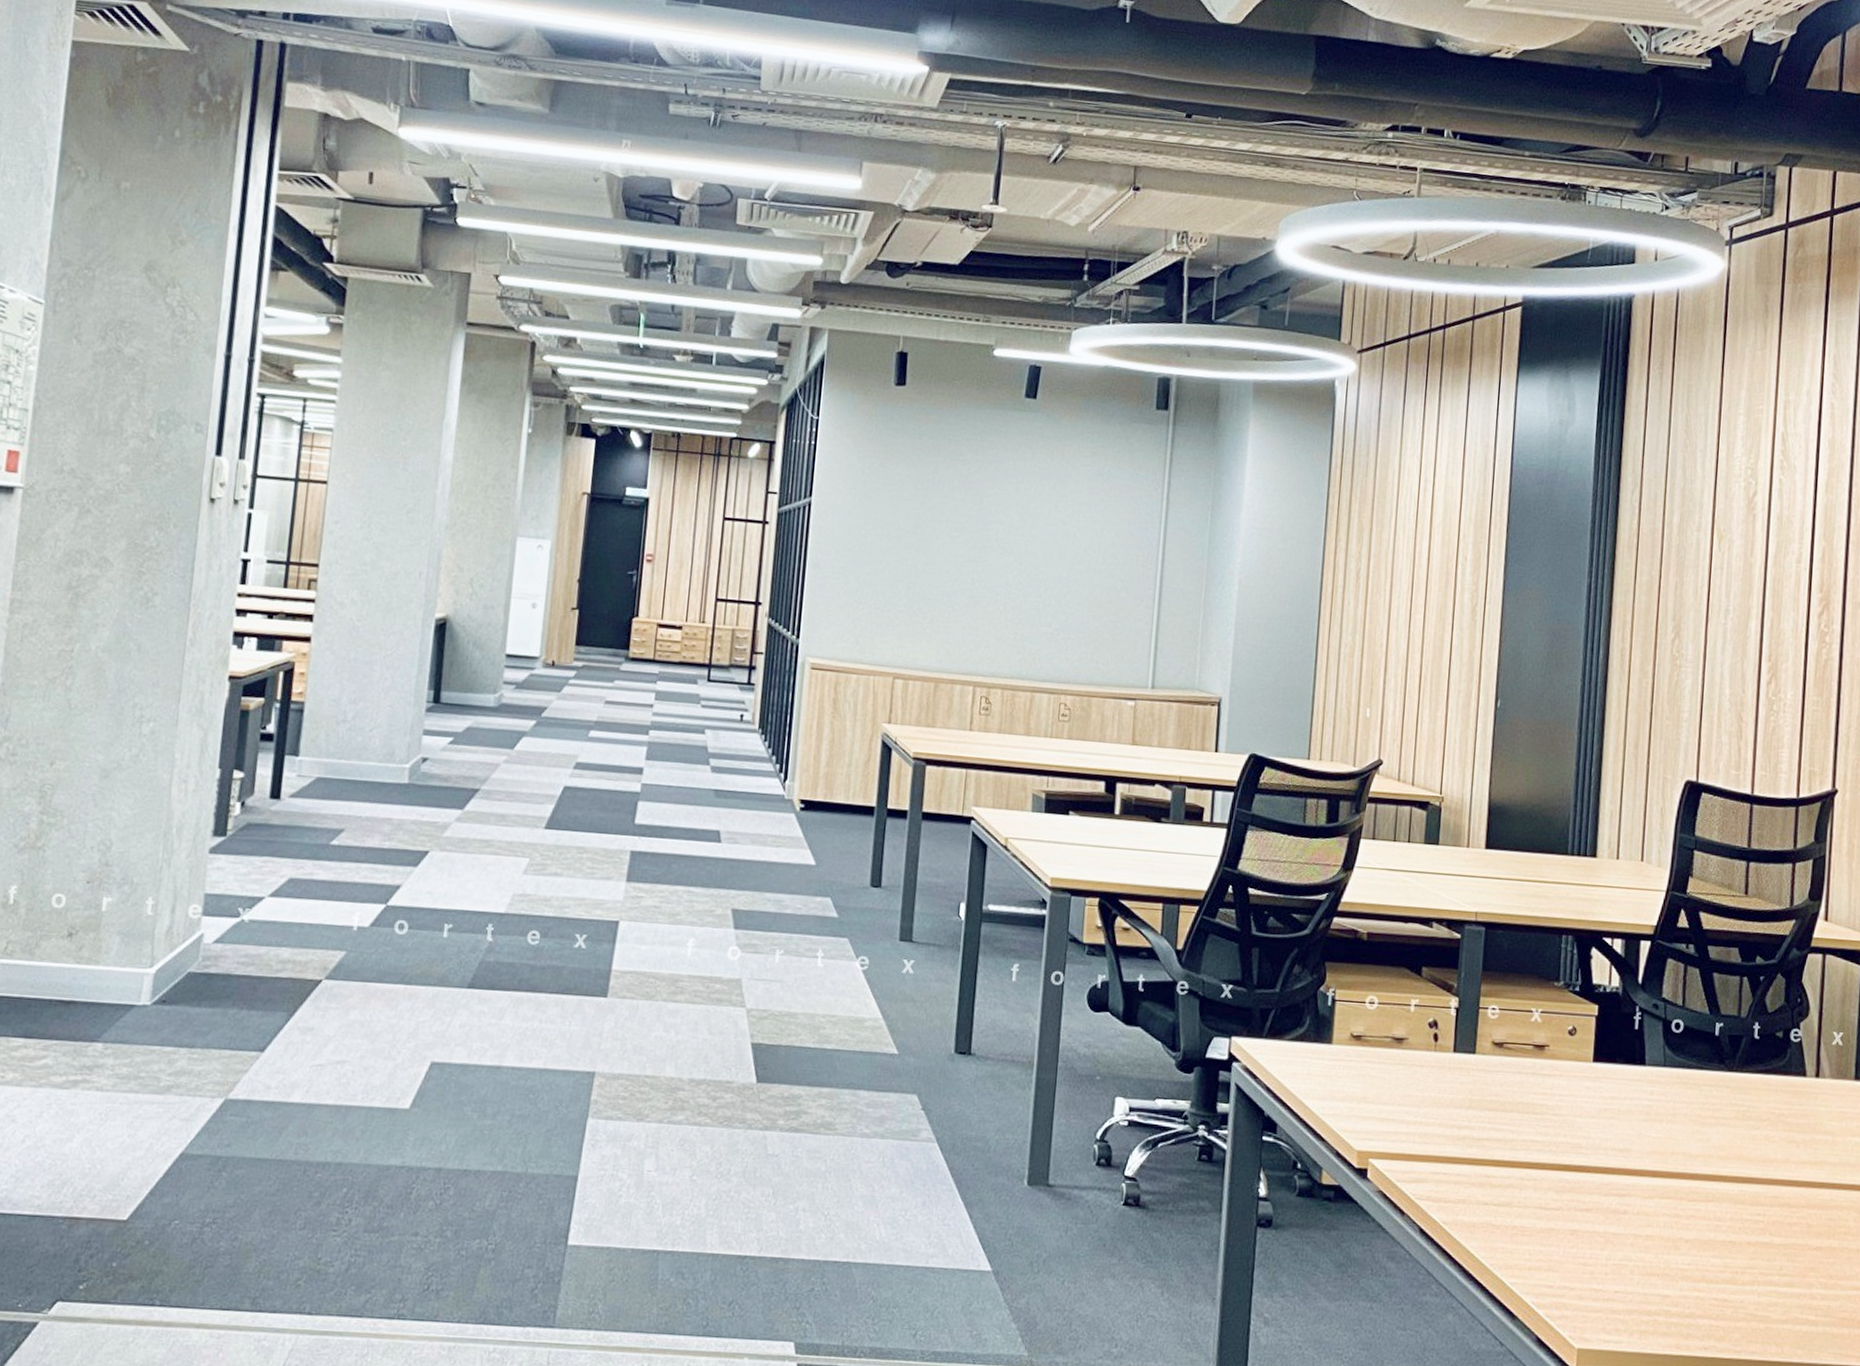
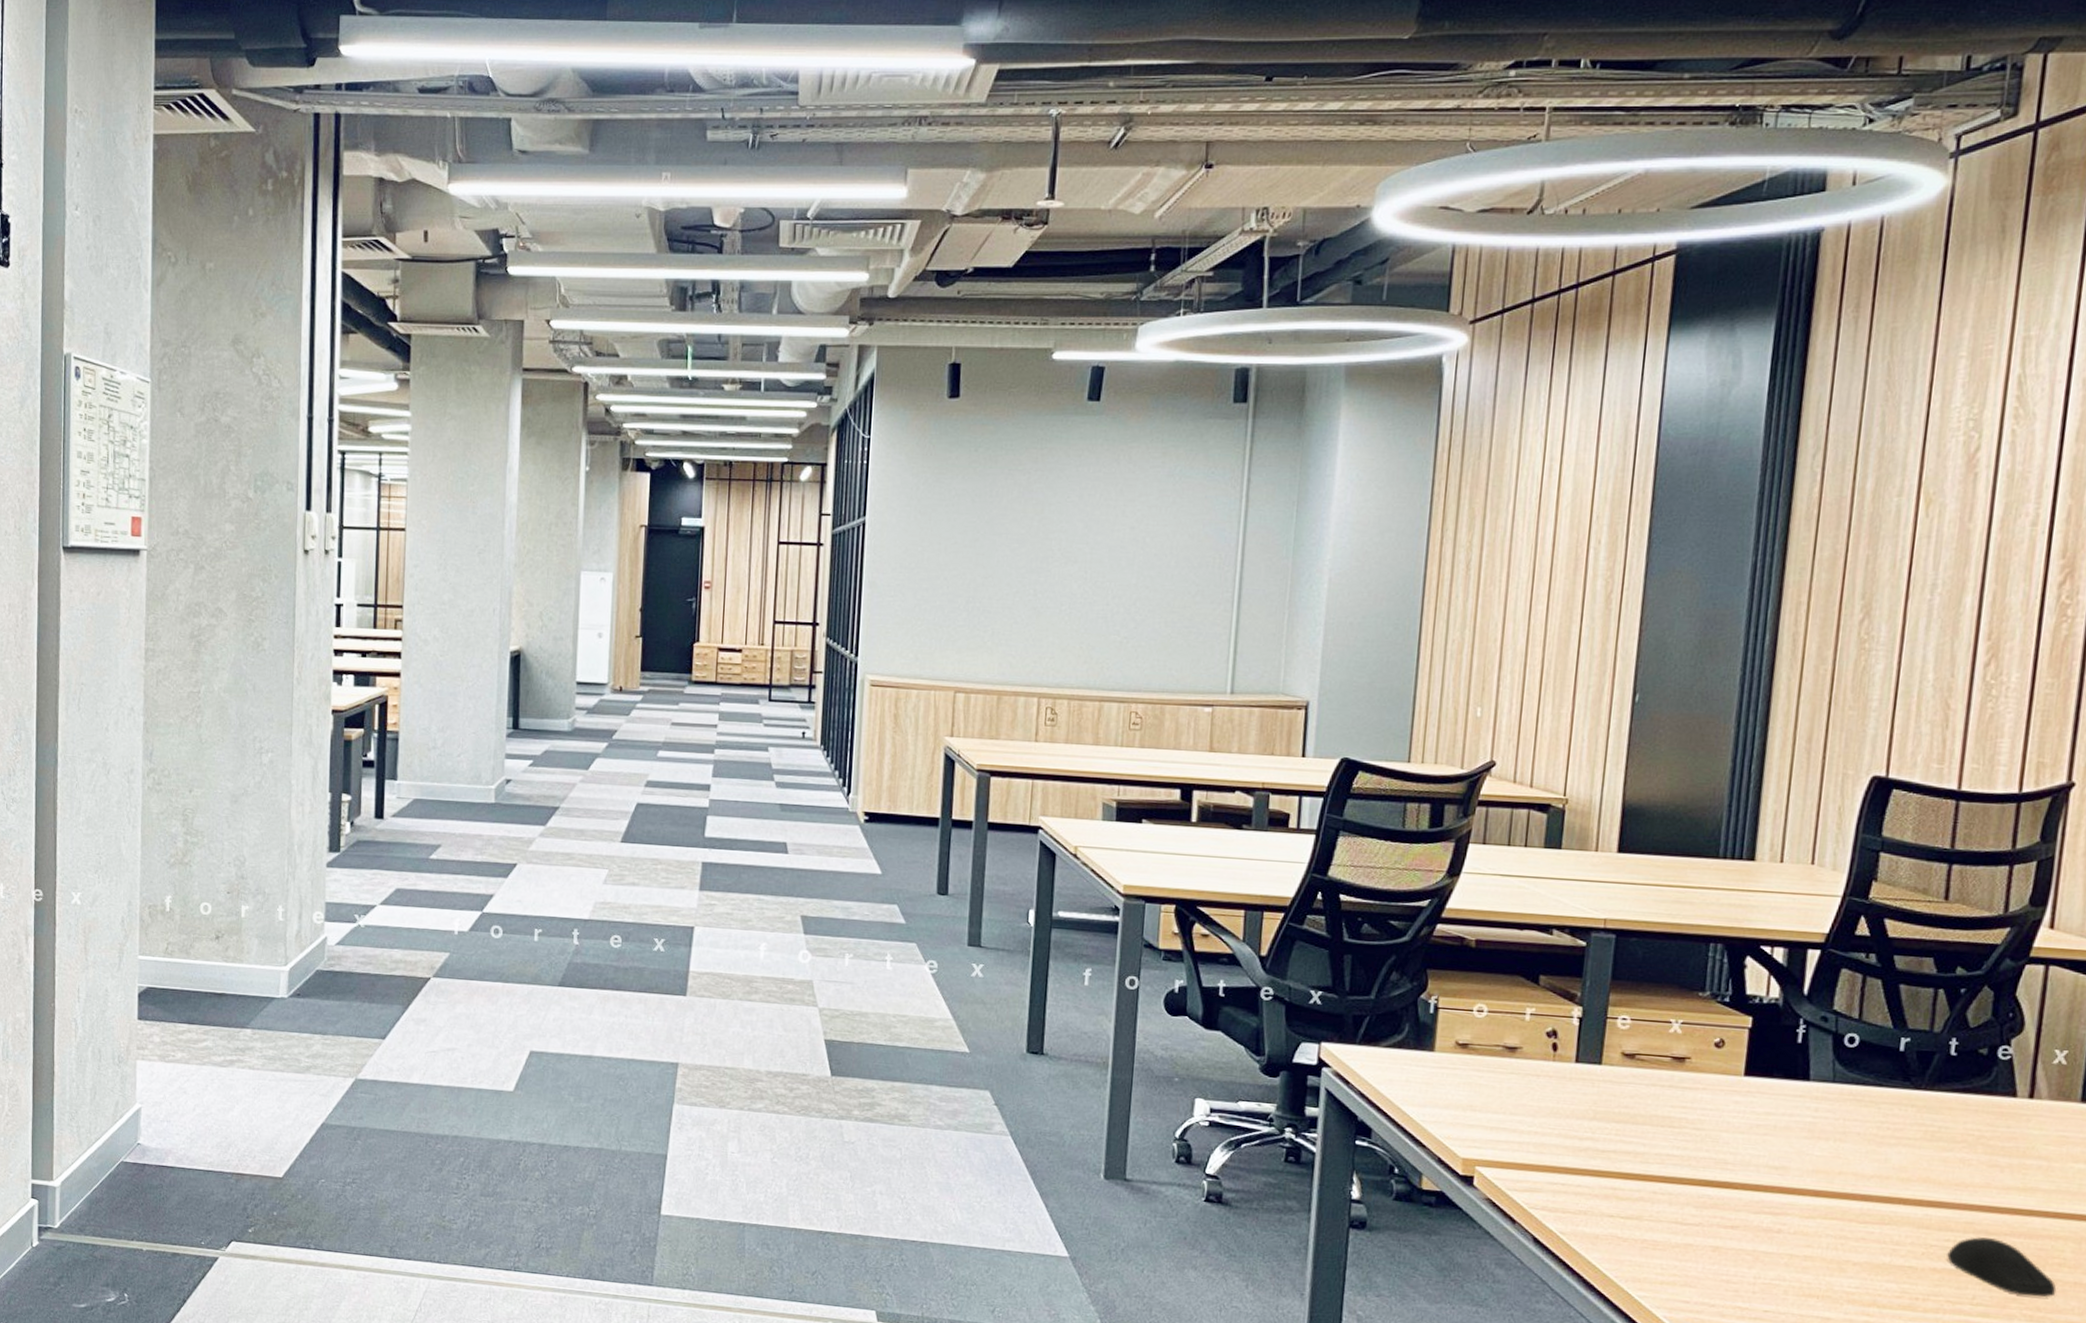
computer mouse: none [1758,1210,1844,1266] -> present [1946,1237,2057,1298]

